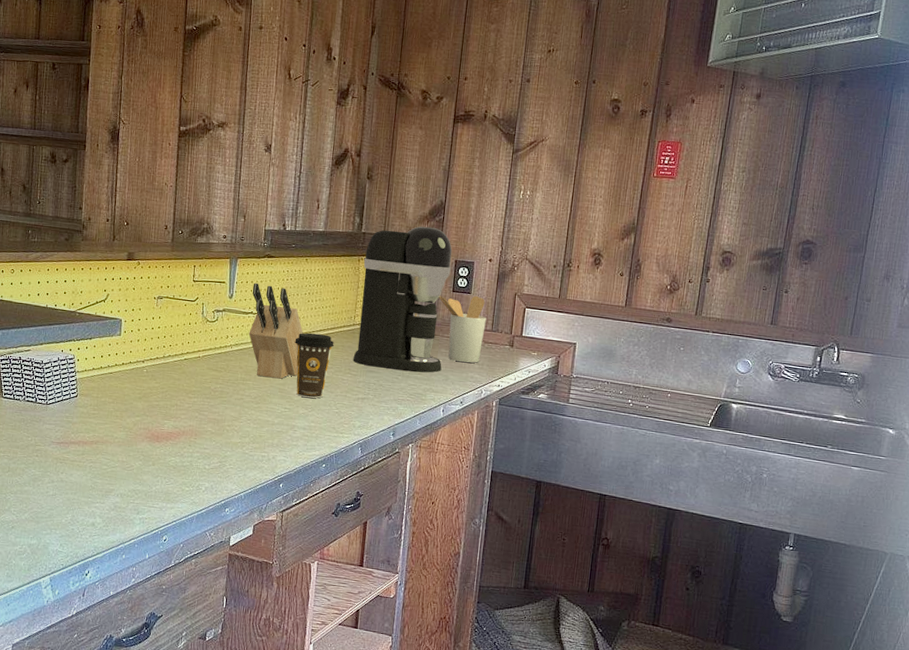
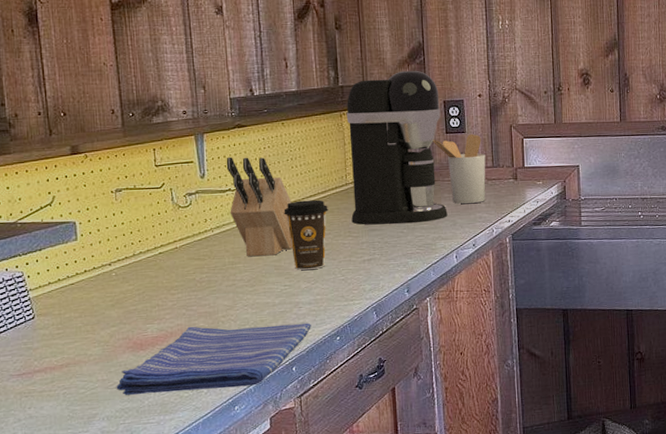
dish towel: none [132,429,302,493] -> present [116,323,311,395]

